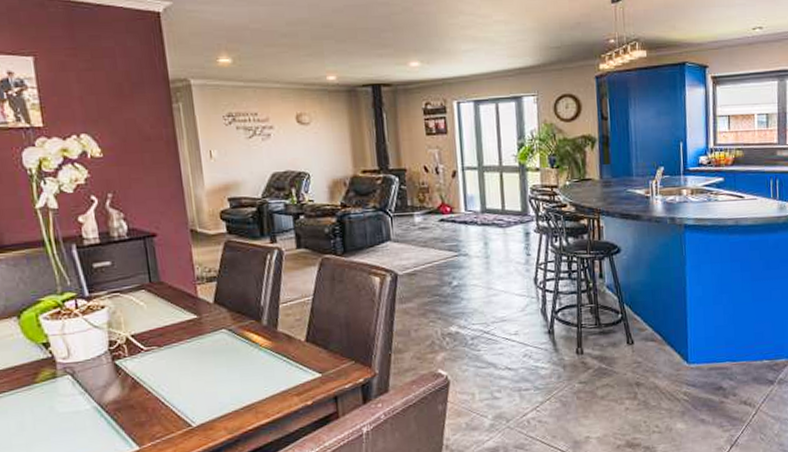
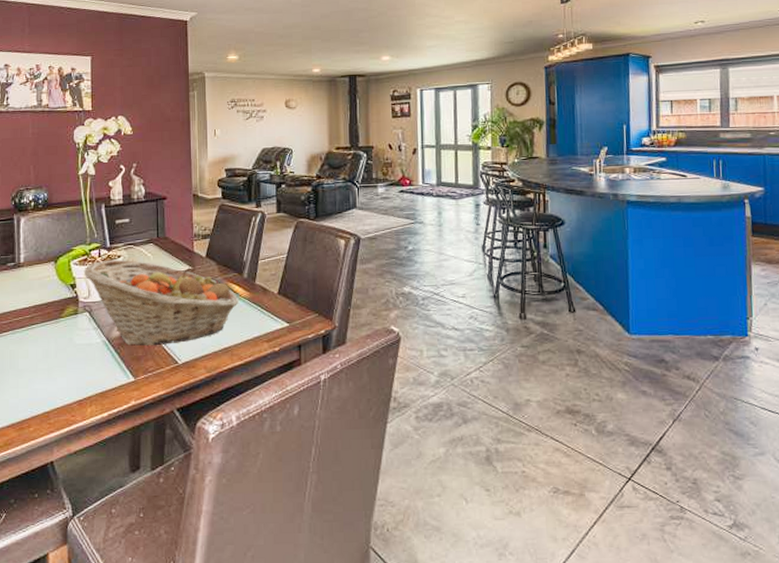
fruit basket: none [57,310,259,411] -> present [83,259,239,346]

